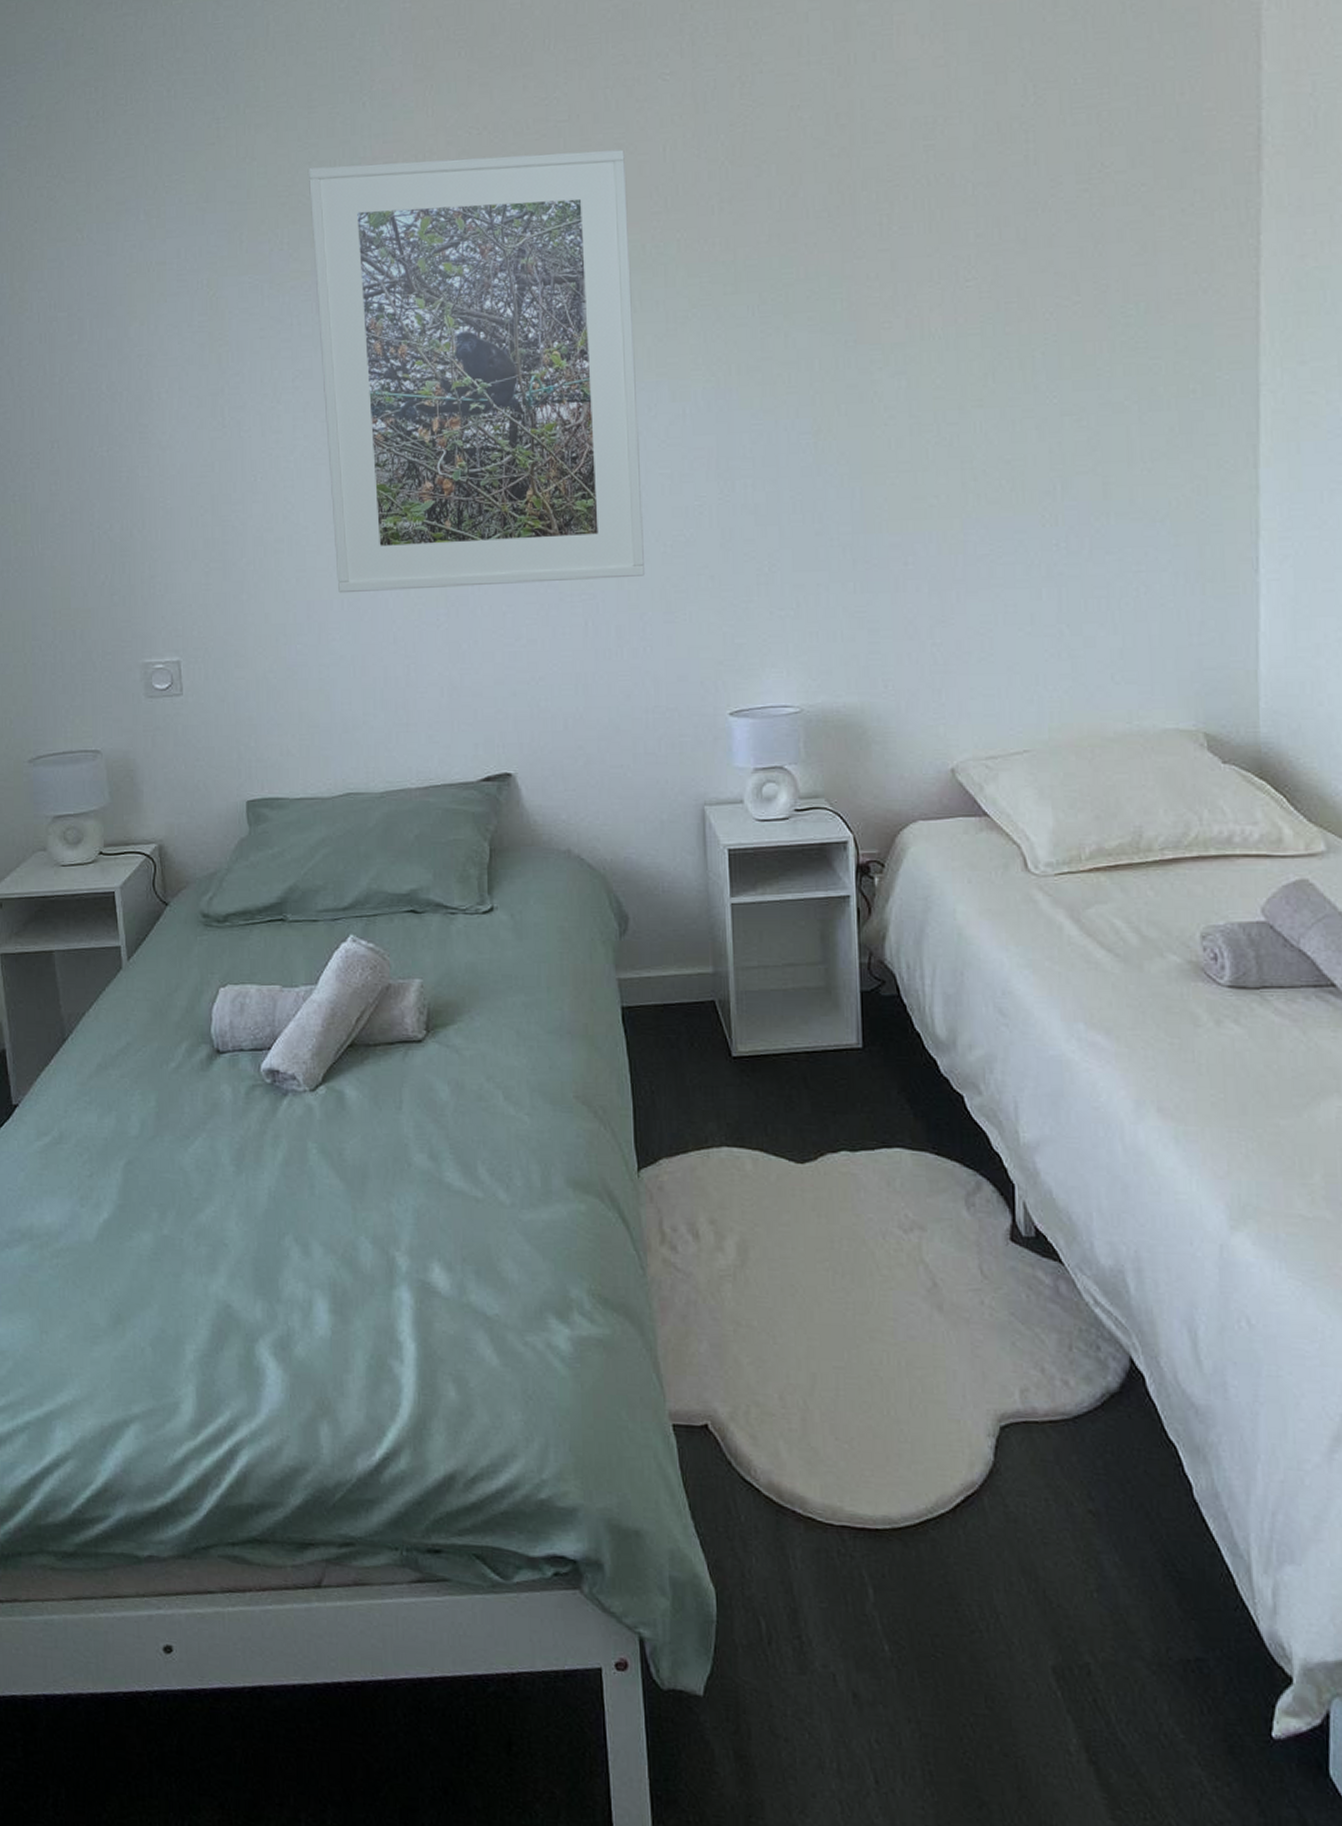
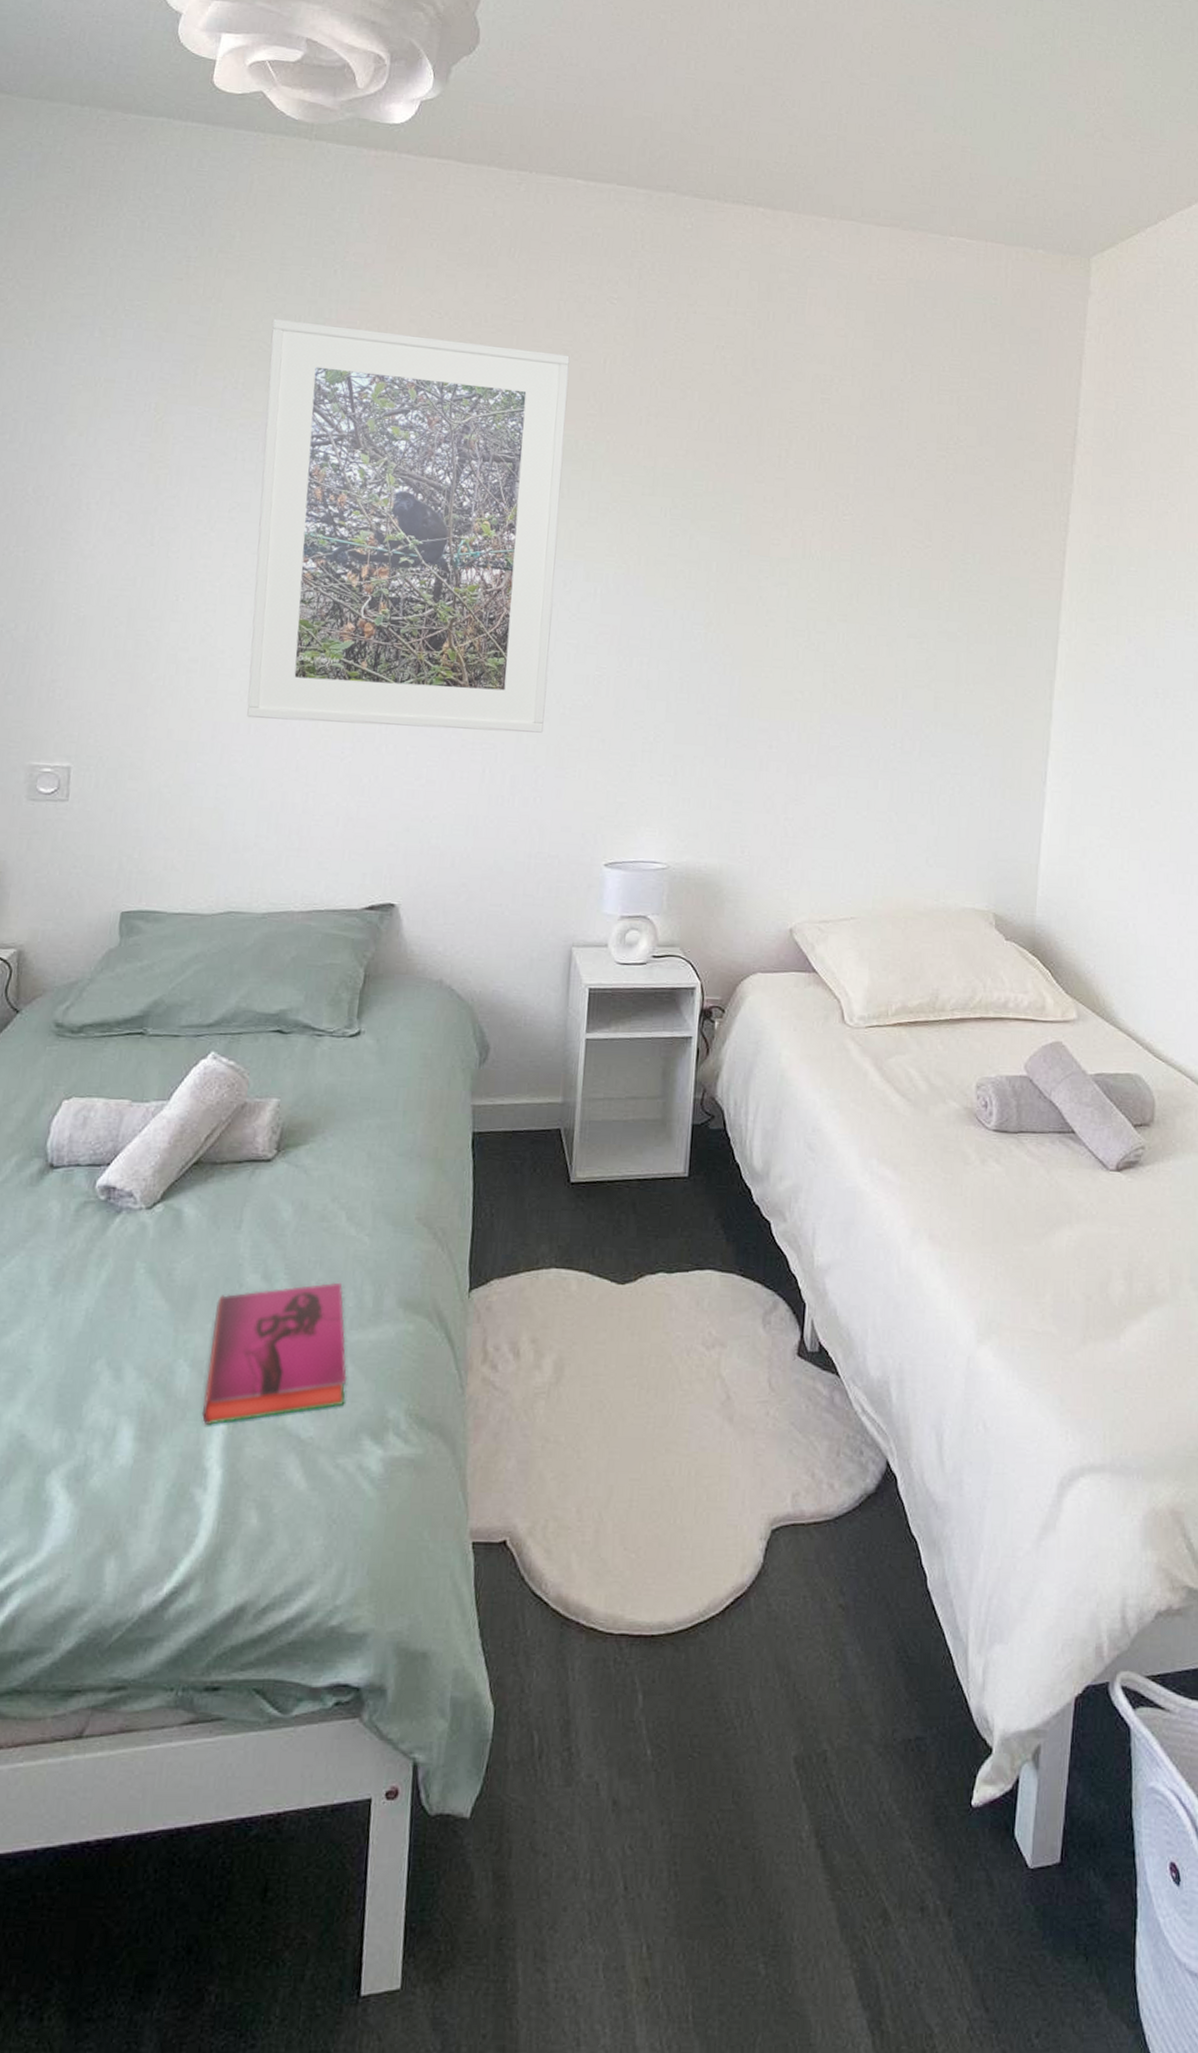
hardback book: none [388,1161,526,1301] -> present [201,1282,347,1426]

